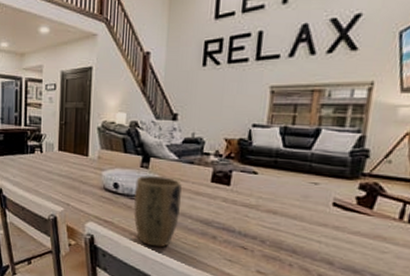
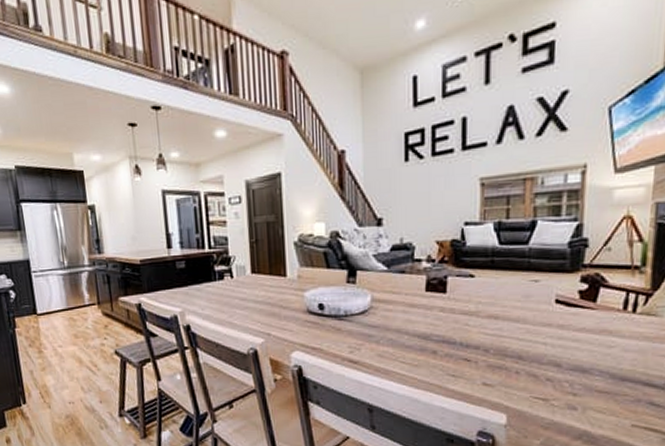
plant pot: present [133,176,182,248] -> none [342,291,394,371]

